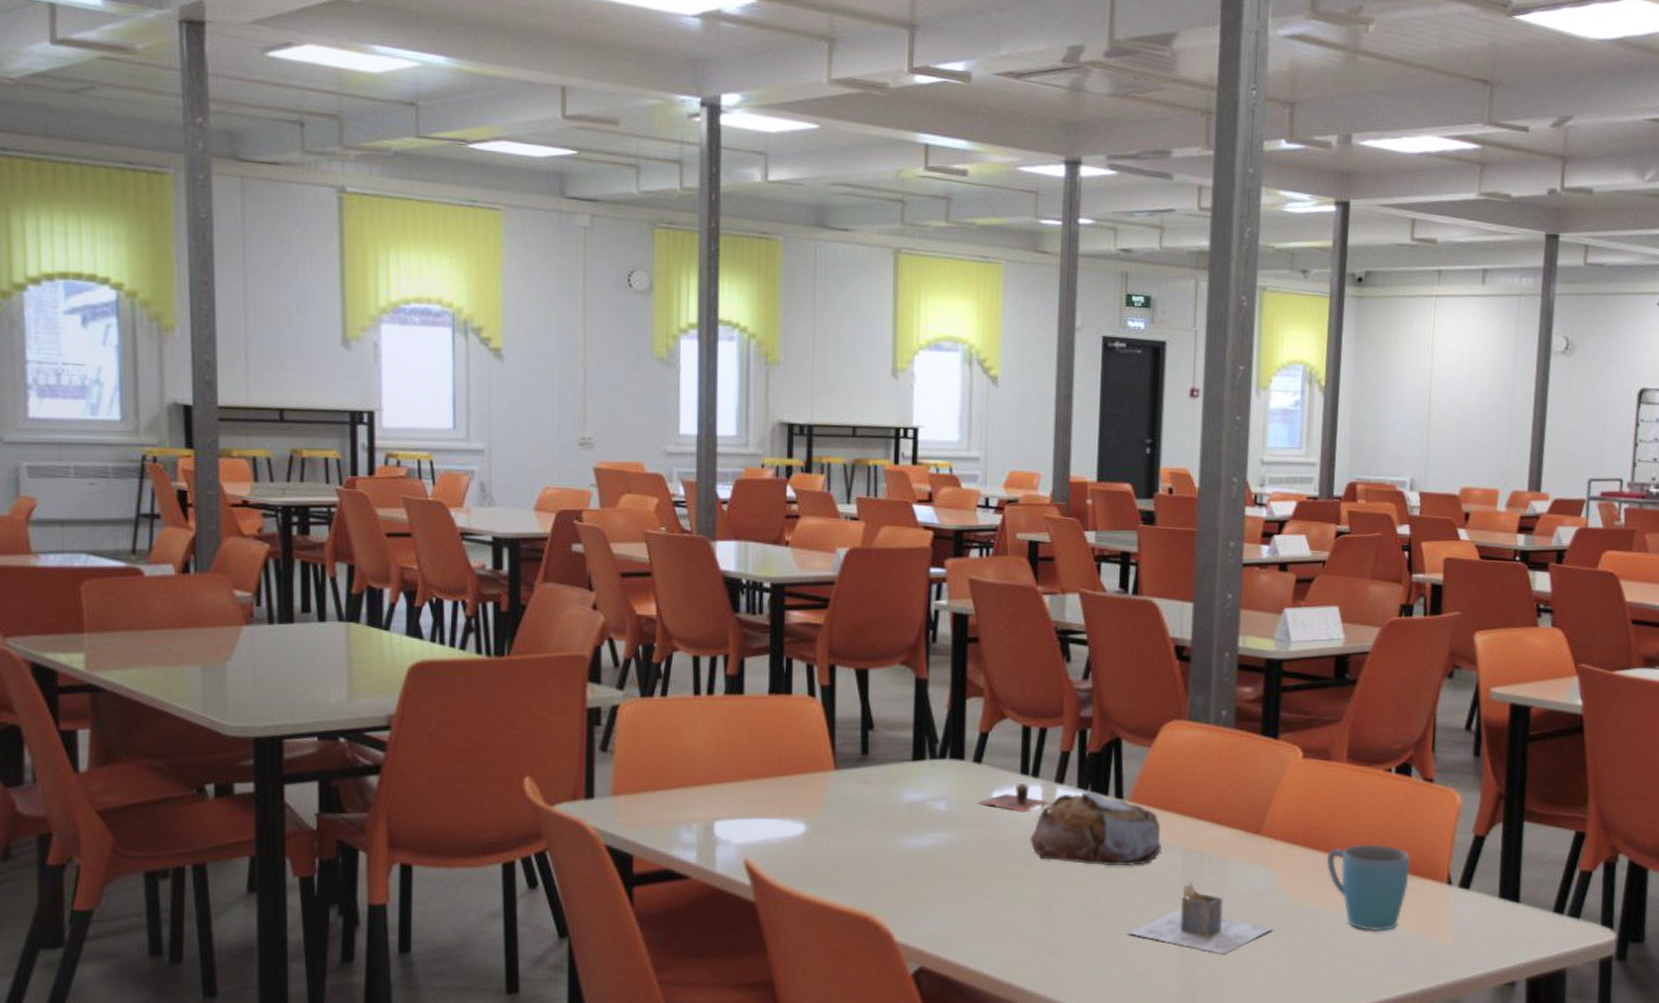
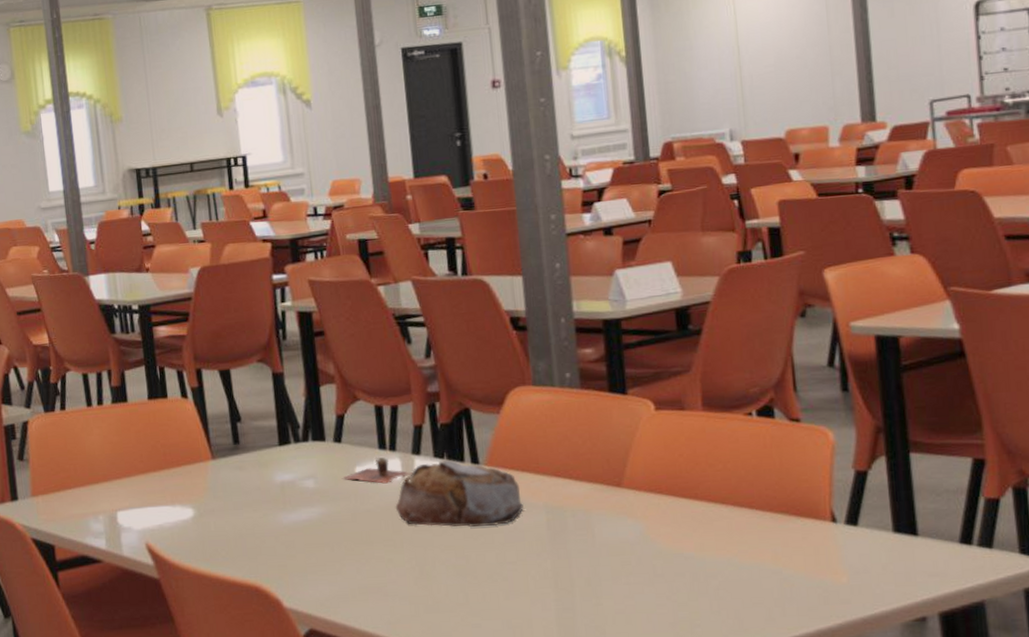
napkin holder: present [1126,883,1273,955] -> none [500,537,649,605]
mug: present [1326,844,1411,932] -> none [695,487,789,574]

